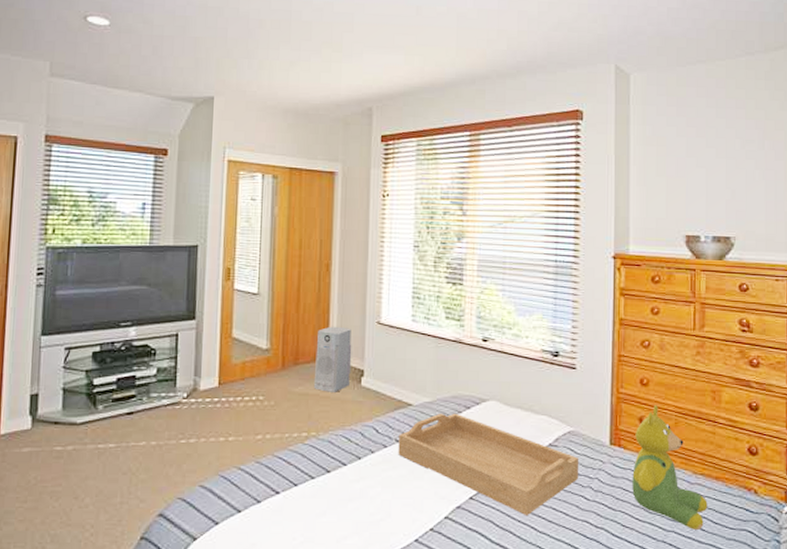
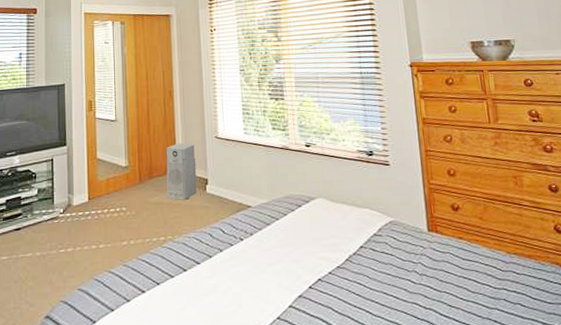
serving tray: present [398,413,579,517] -> none [242,211,404,302]
teddy bear: present [632,405,708,530] -> none [449,193,525,306]

